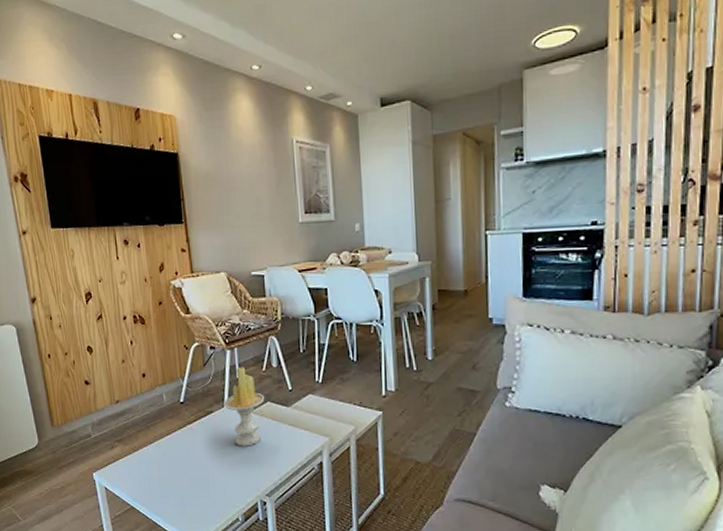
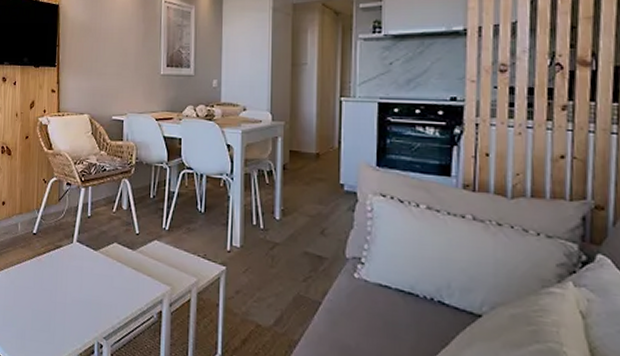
candle: present [224,367,265,446] -> none [73,205,112,286]

